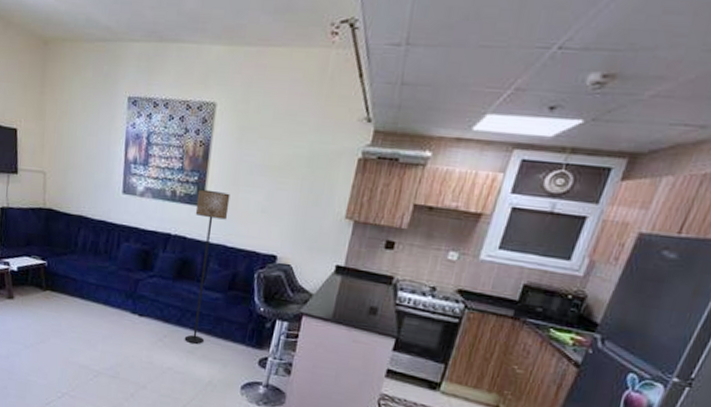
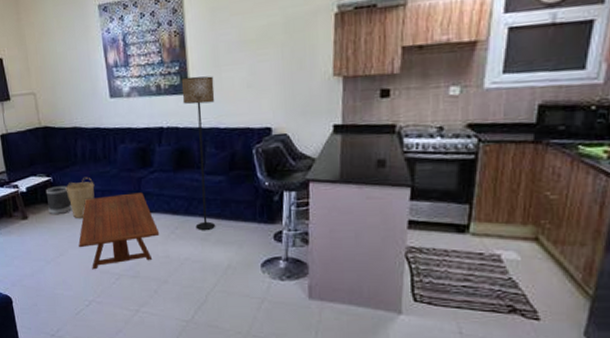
wastebasket: none [37,271,62,301] -> present [45,186,71,215]
basket: none [59,267,90,309] -> present [65,176,95,218]
coffee table: none [62,290,147,363] -> present [78,192,160,270]

